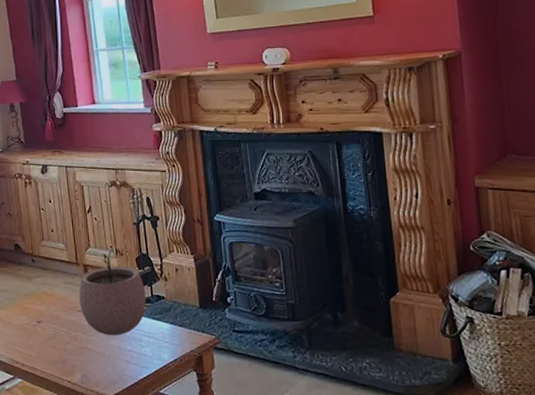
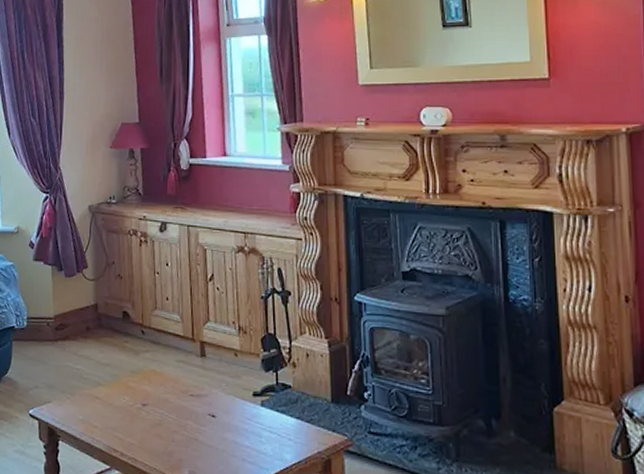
plant pot: present [79,249,146,335] -> none [192,325,270,428]

